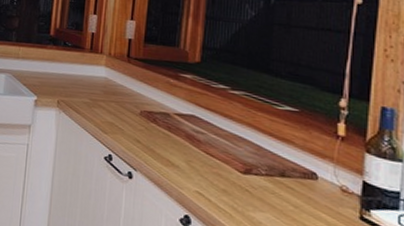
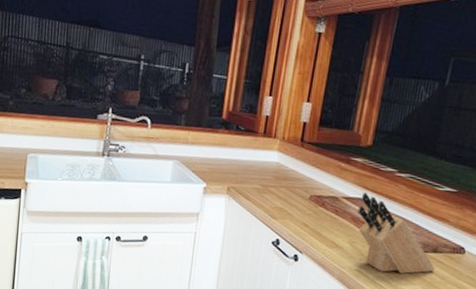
knife block: none [192,109,285,199] -> present [357,192,435,274]

